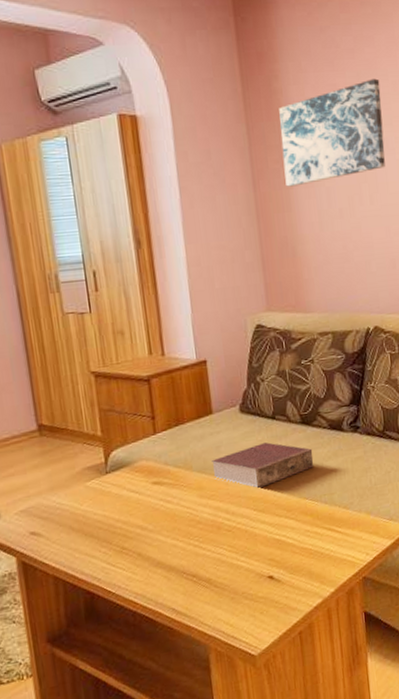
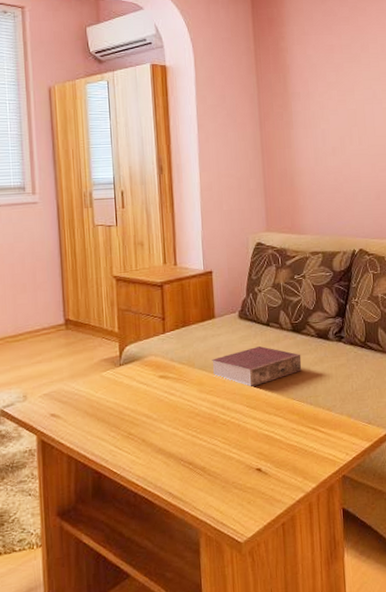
wall art: present [279,78,385,187] -> none [284,41,373,128]

